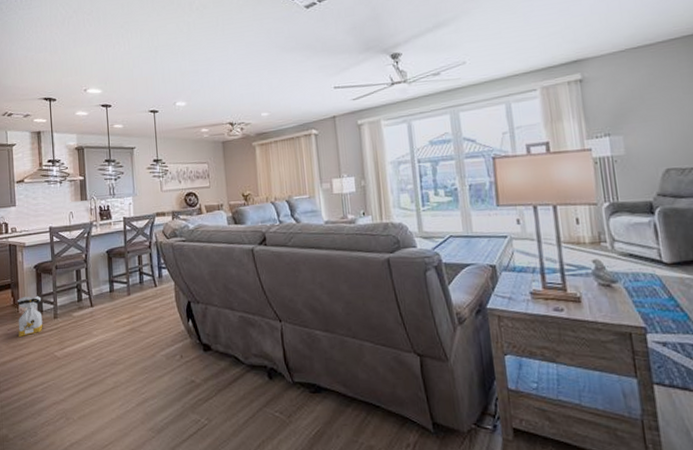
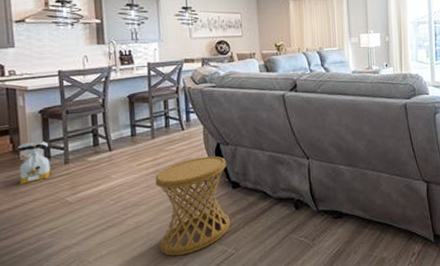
side table: none [131,315,202,422] -> present [155,156,230,256]

